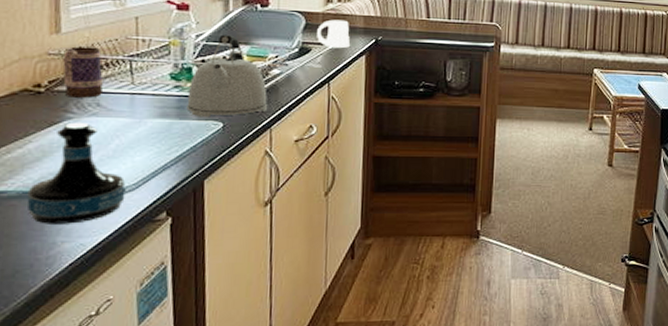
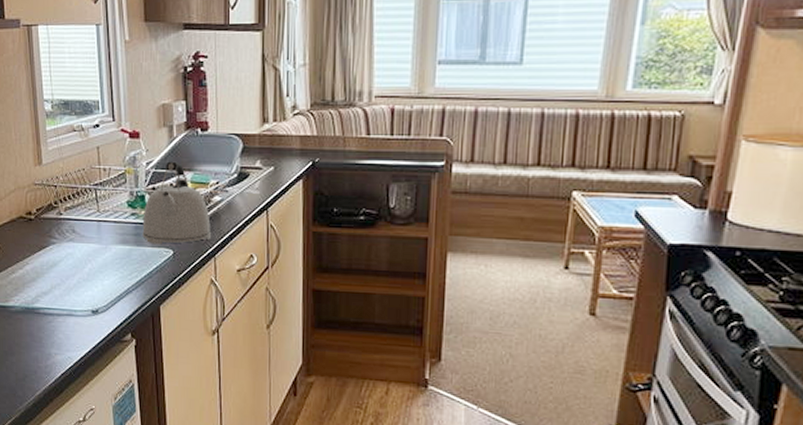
tequila bottle: present [27,122,125,224] -> none [28,247,99,339]
mug: present [62,46,103,98] -> none [45,177,76,225]
mug: present [317,19,351,49] -> none [254,141,288,173]

